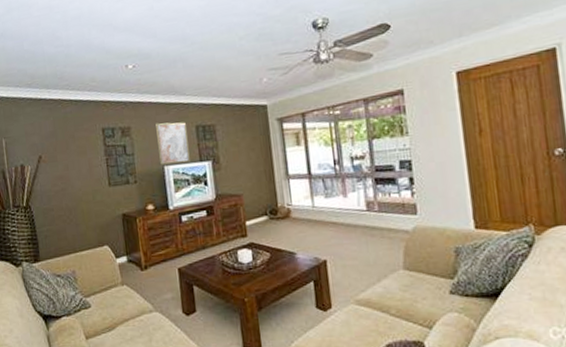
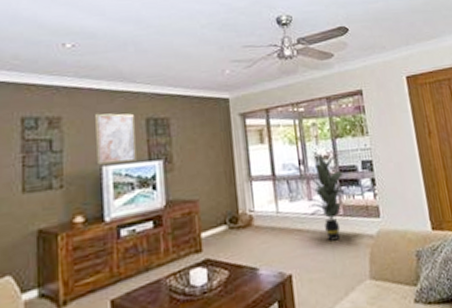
indoor plant: none [331,152,386,234] -> present [296,152,350,241]

